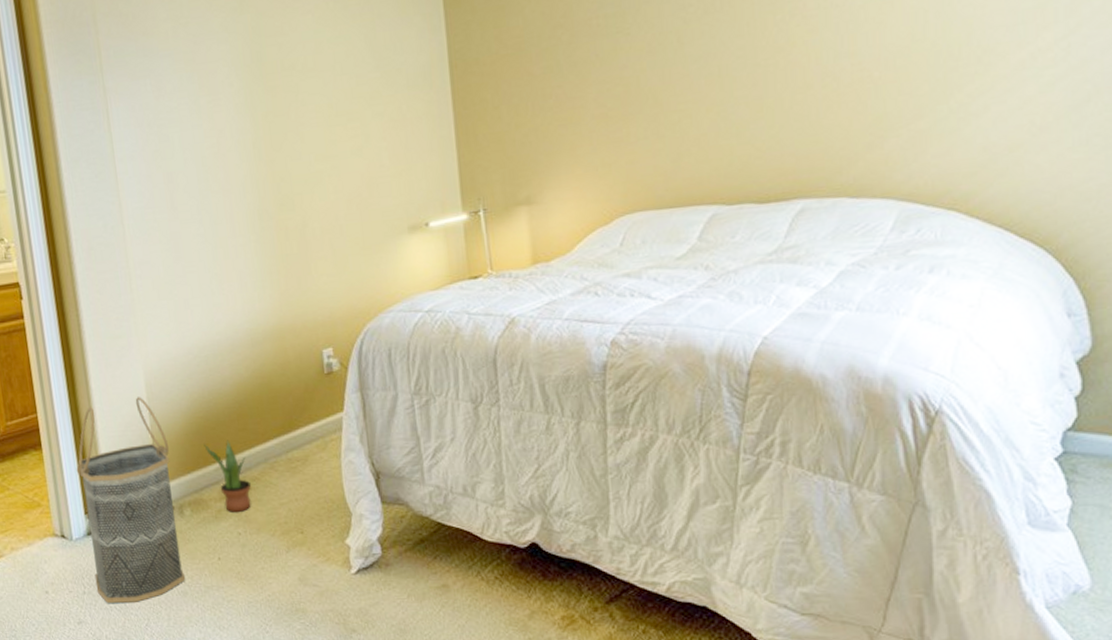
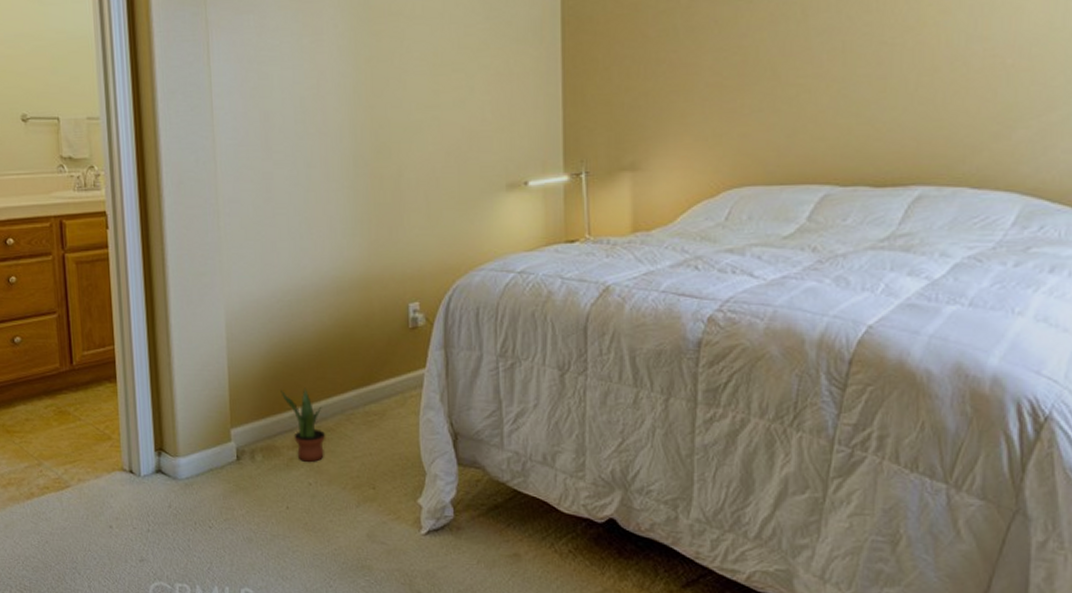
basket: present [76,397,186,603] -> none [149,337,252,545]

